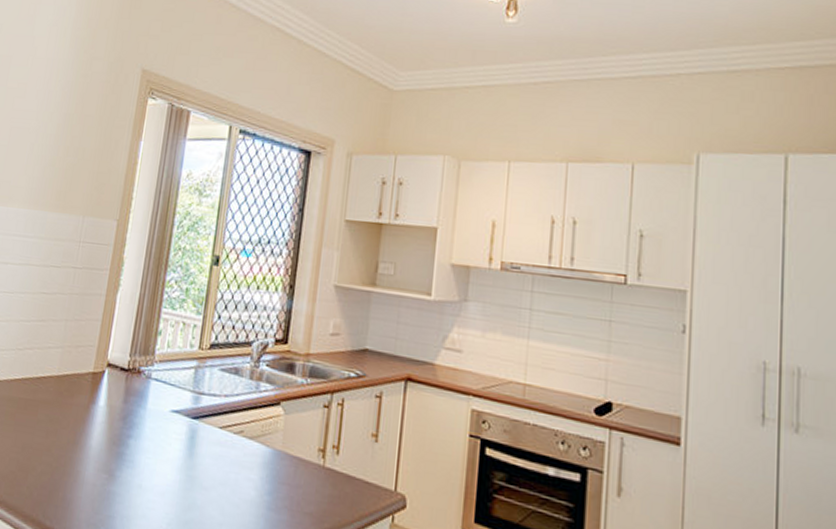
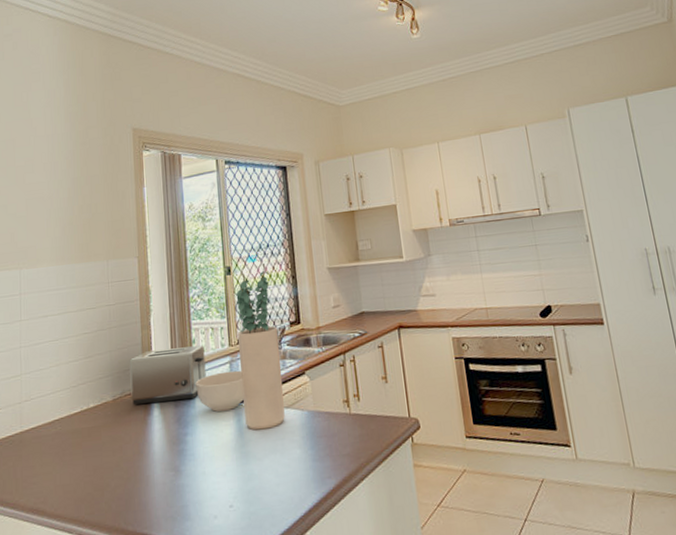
toaster: none [78,330,170,399] -> present [129,345,206,405]
bowl: none [151,376,208,423] -> present [195,370,245,412]
vase: none [198,262,263,458] -> present [236,264,285,430]

